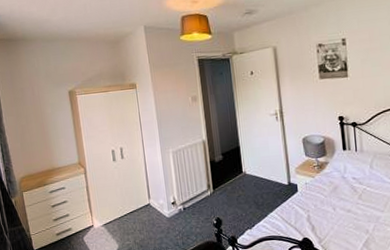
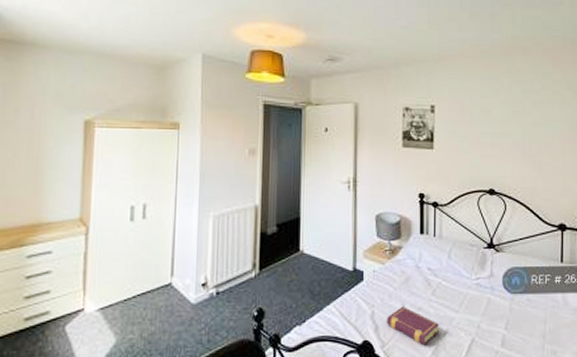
book: none [321,210,369,240] -> present [387,306,440,346]

